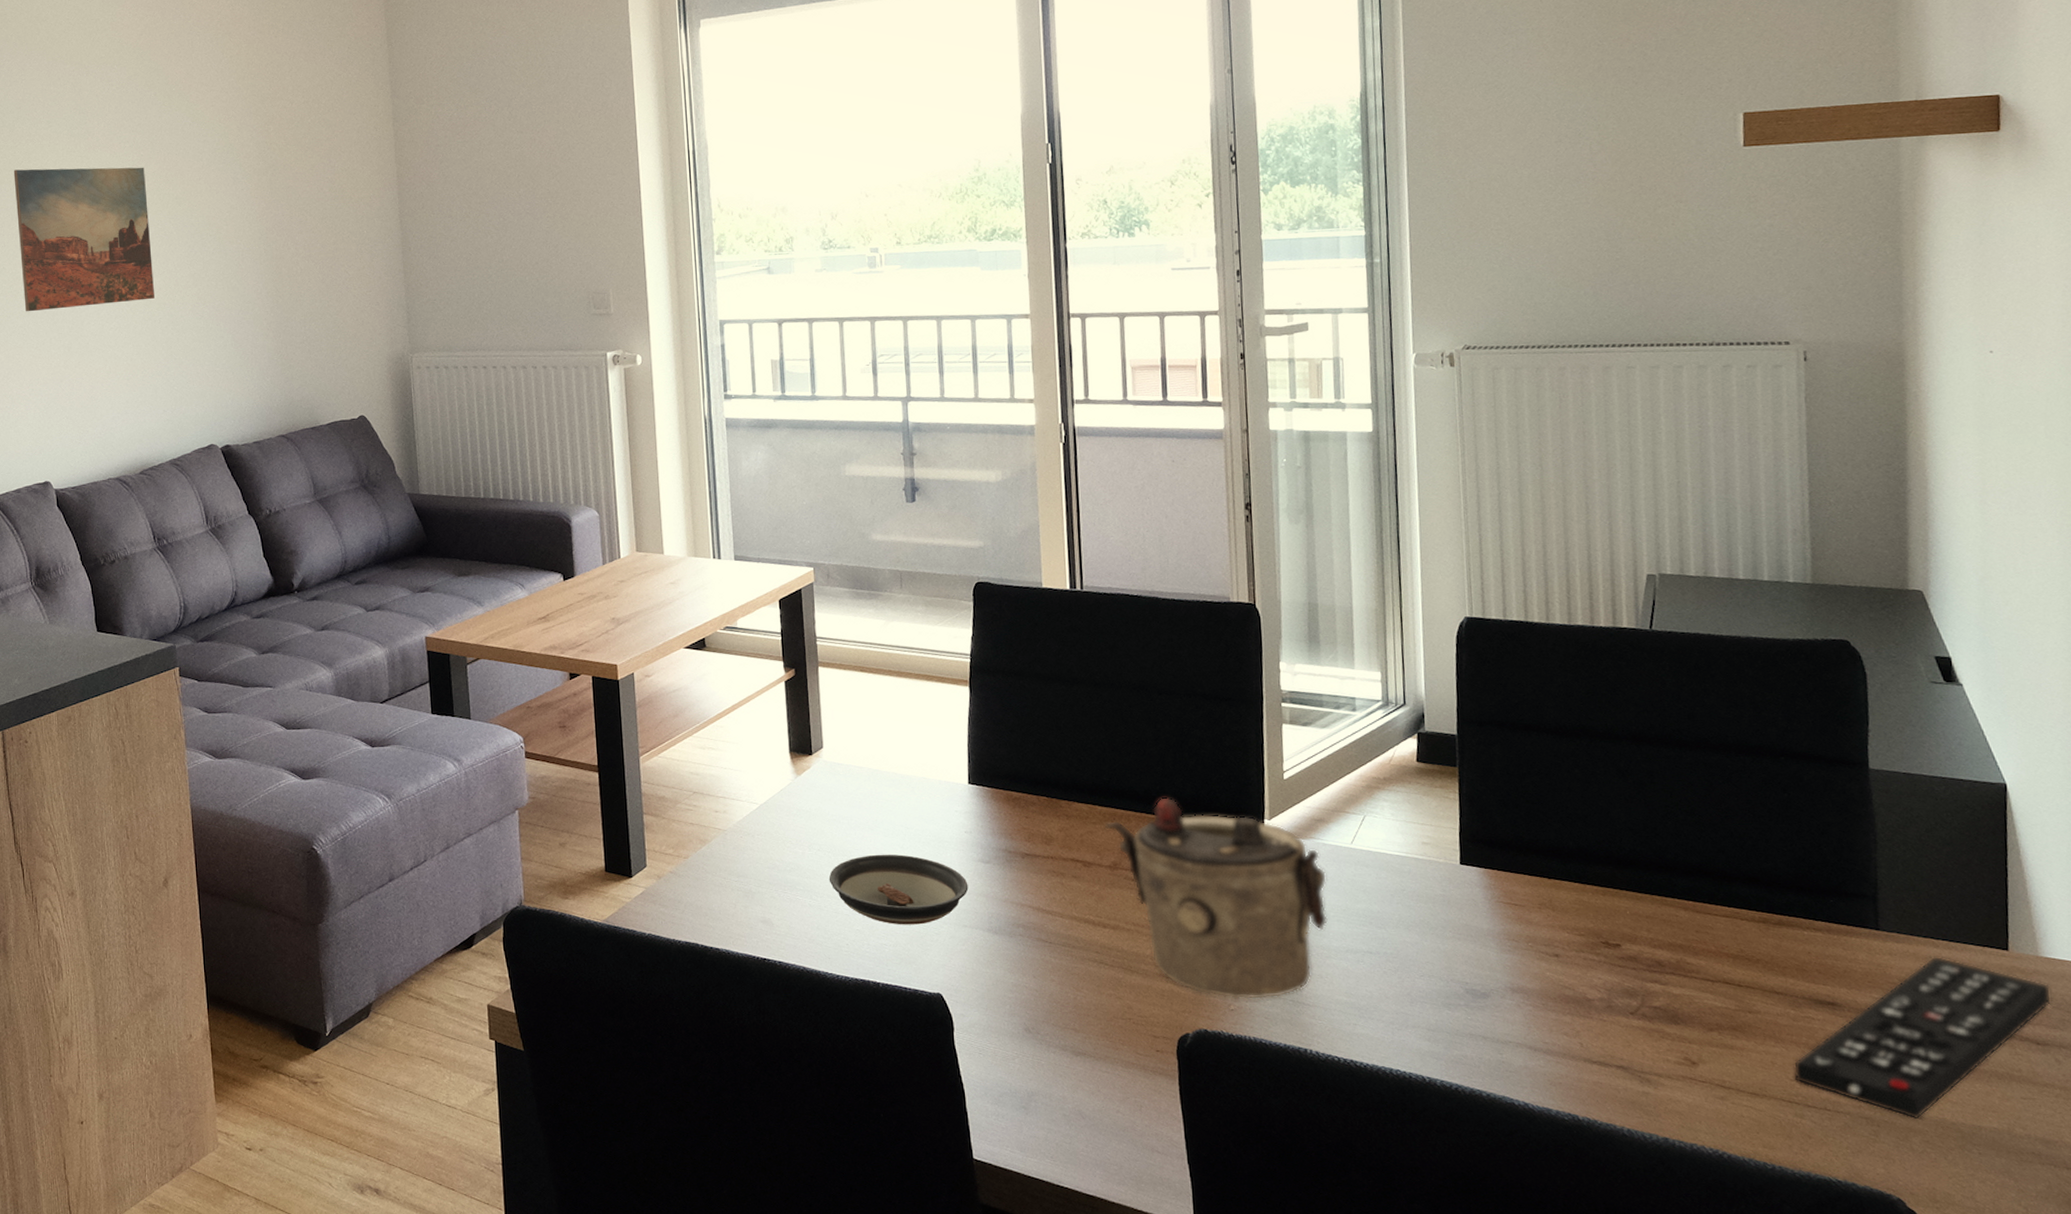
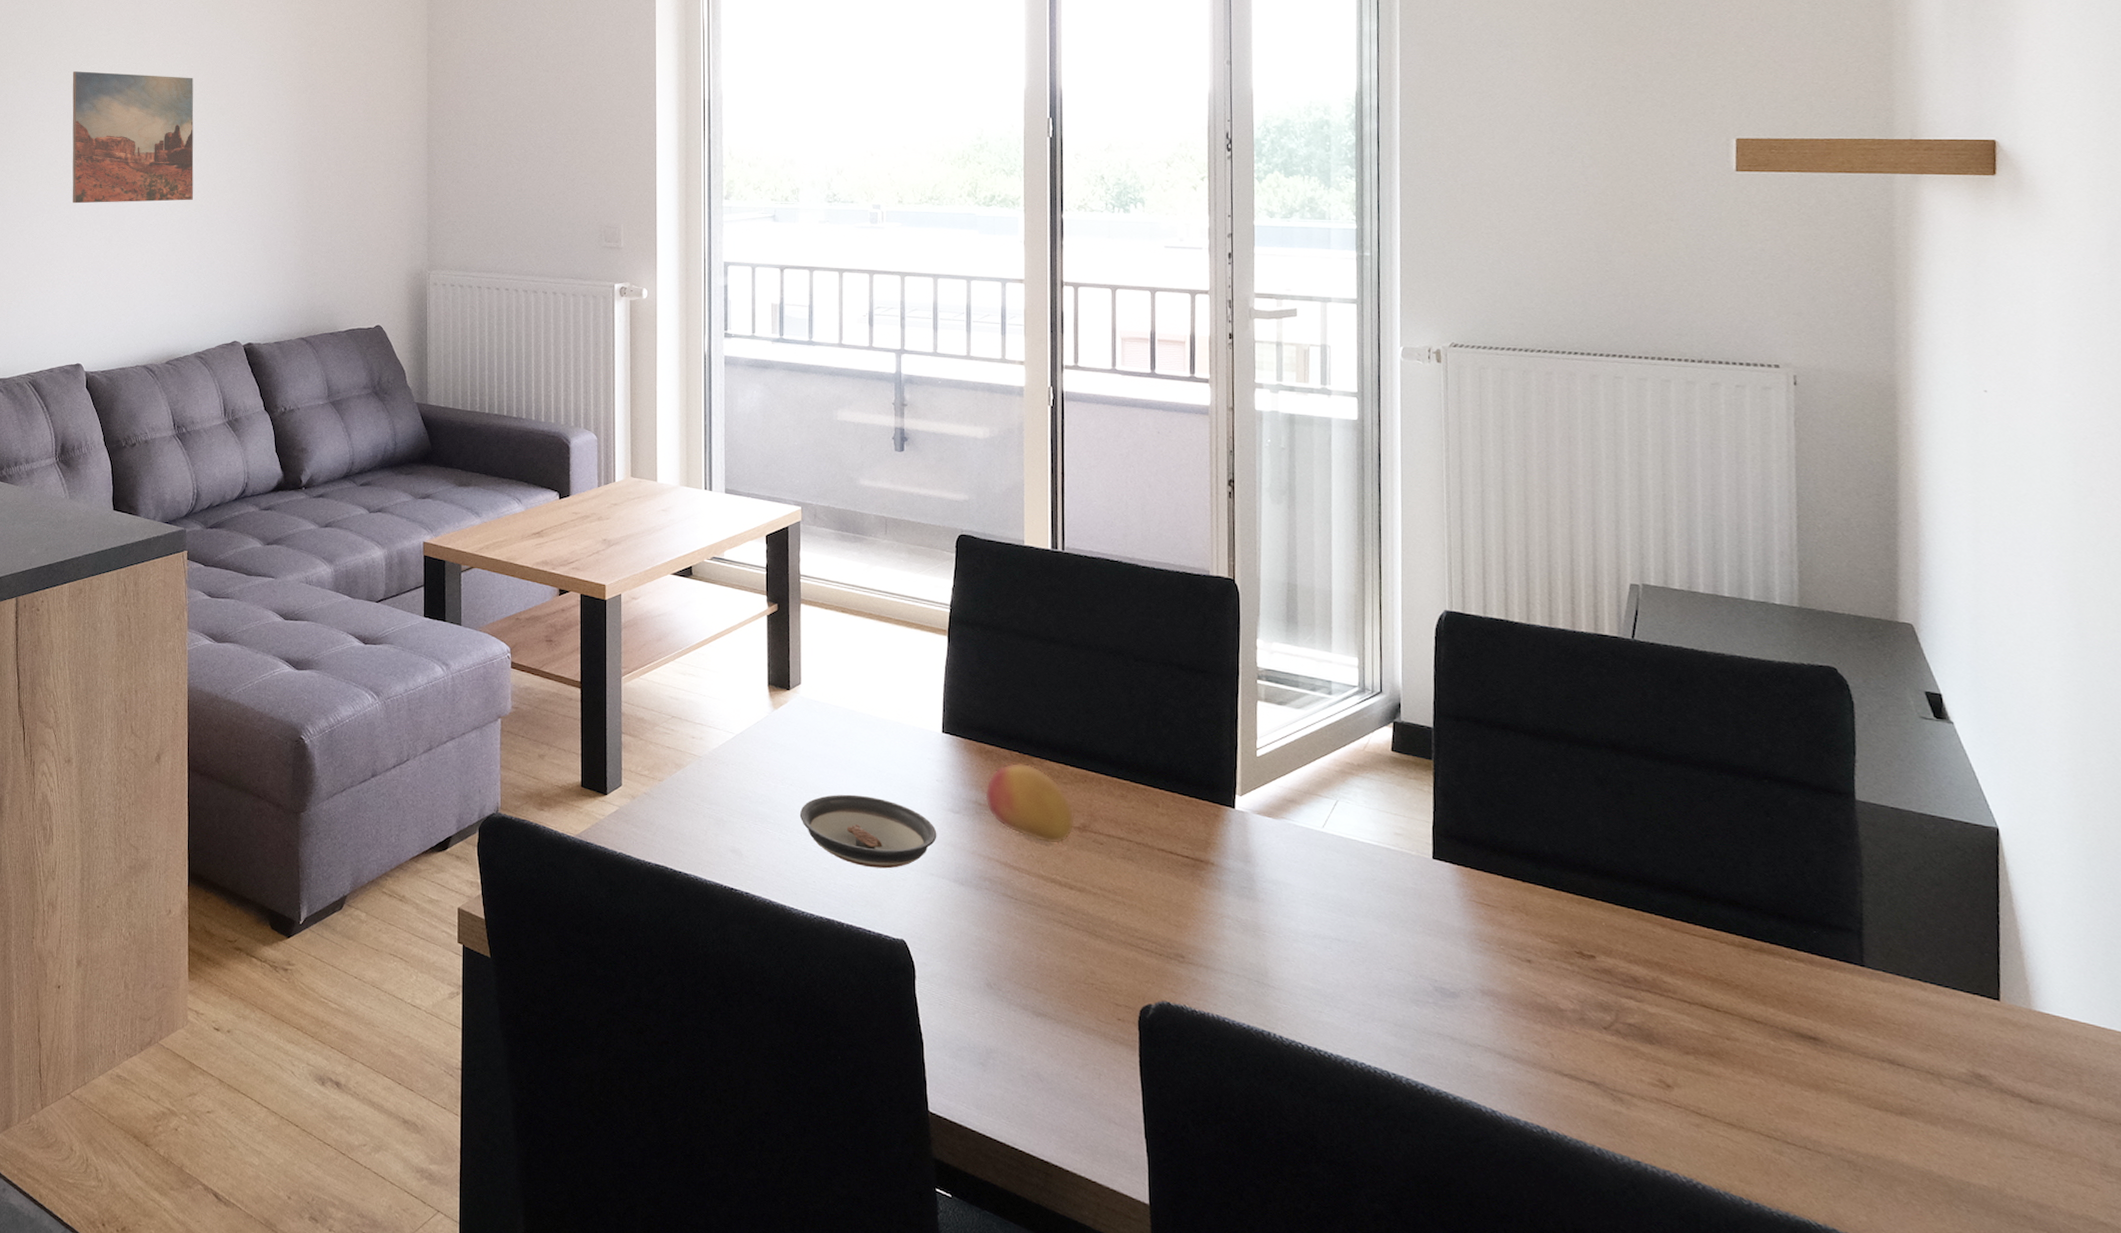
fruit: none [1014,807,1106,885] -> present [985,762,1075,845]
teapot: present [1105,797,1328,1011] -> none [1076,764,1297,986]
remote control: present [1793,956,2052,1120] -> none [1772,999,2046,1168]

